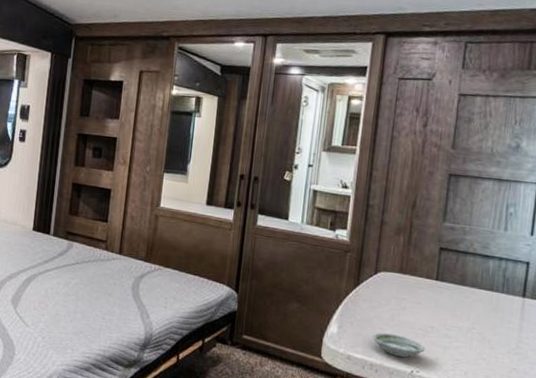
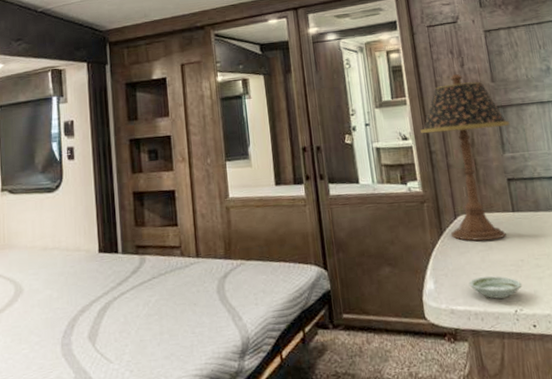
table lamp: none [363,133,459,303] -> present [421,74,510,241]

